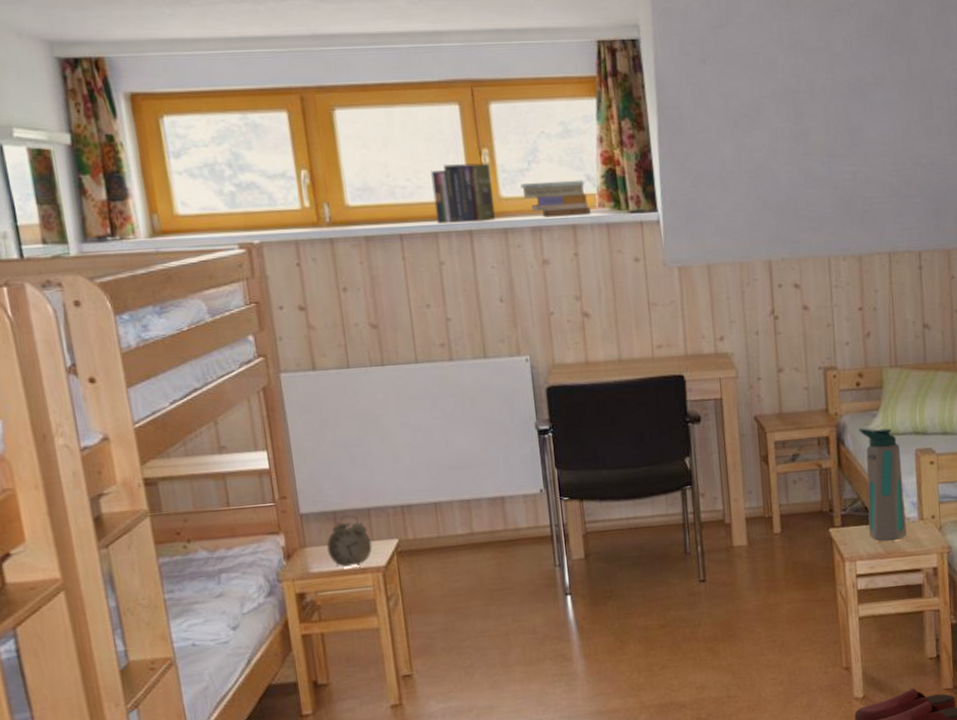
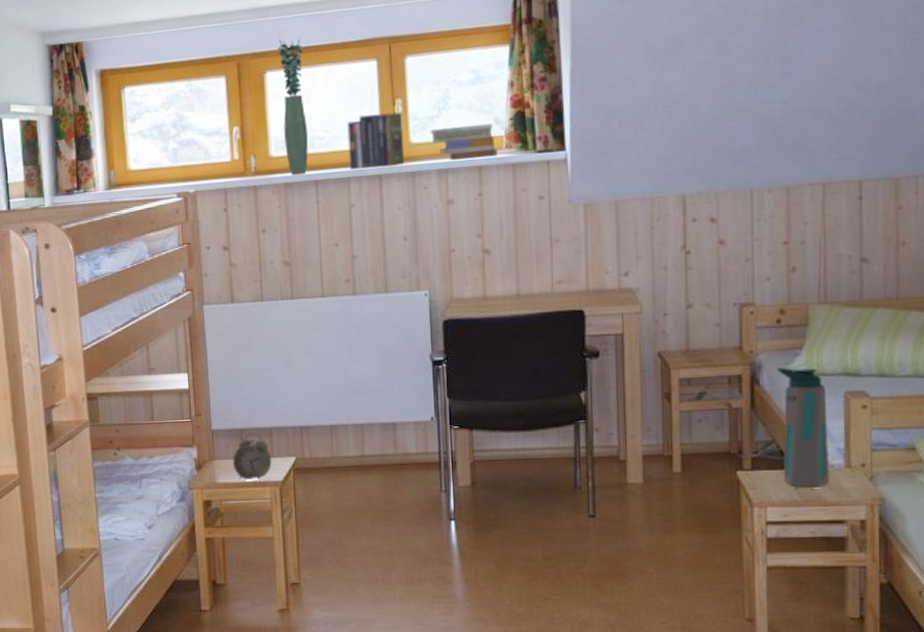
vase: none [346,72,390,229] -> present [277,38,308,176]

